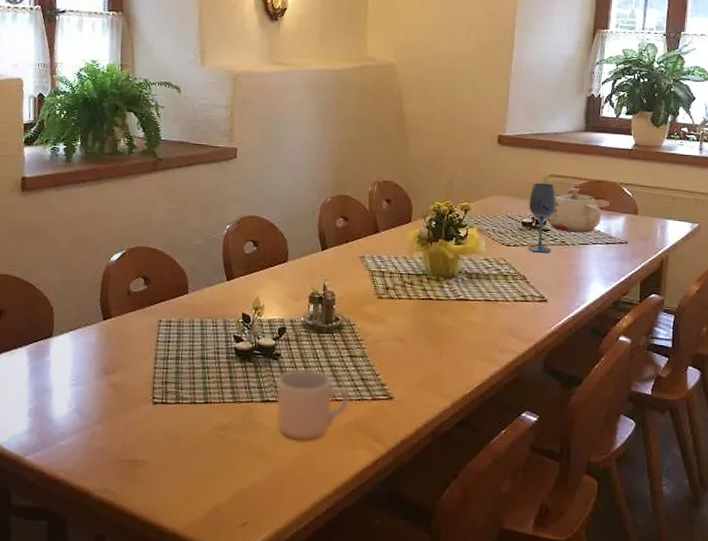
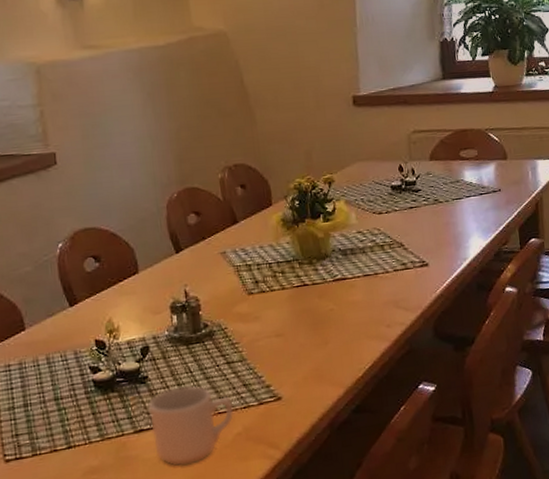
wineglass: present [528,182,557,253] -> none [395,140,425,216]
teapot: present [547,188,602,233] -> none [416,141,472,190]

